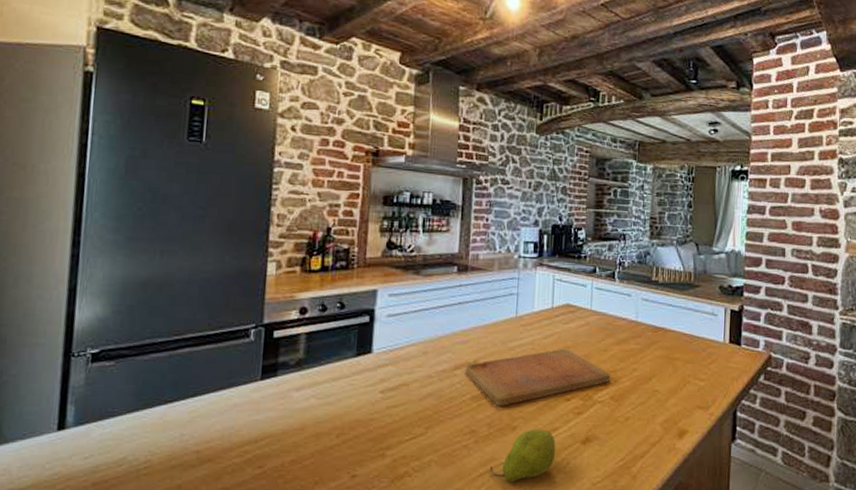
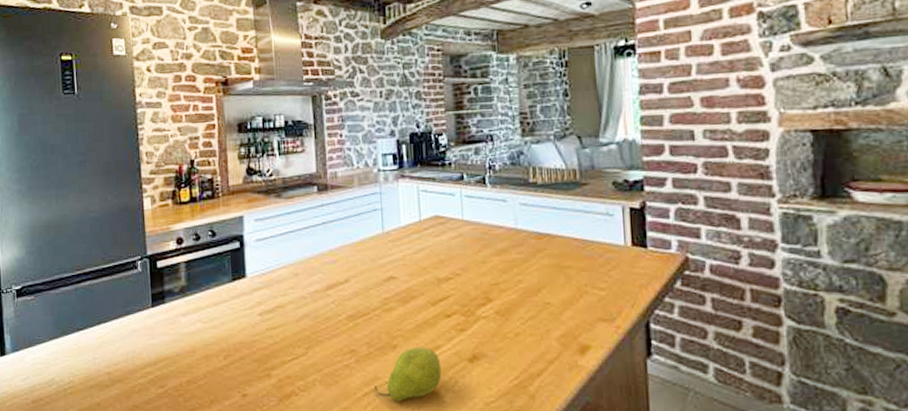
cutting board: present [466,349,611,406] -> none [338,263,493,325]

